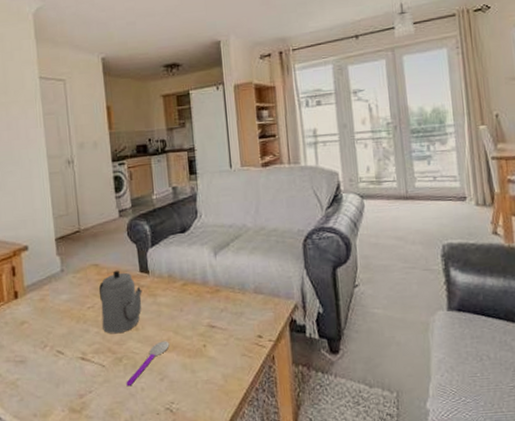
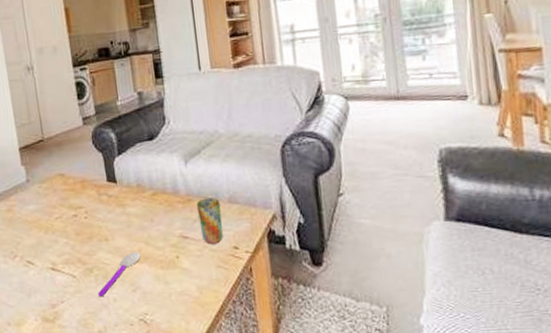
teapot: present [98,270,142,334] -> none [65,180,111,245]
cup: none [224,288,248,334] -> present [196,197,223,245]

